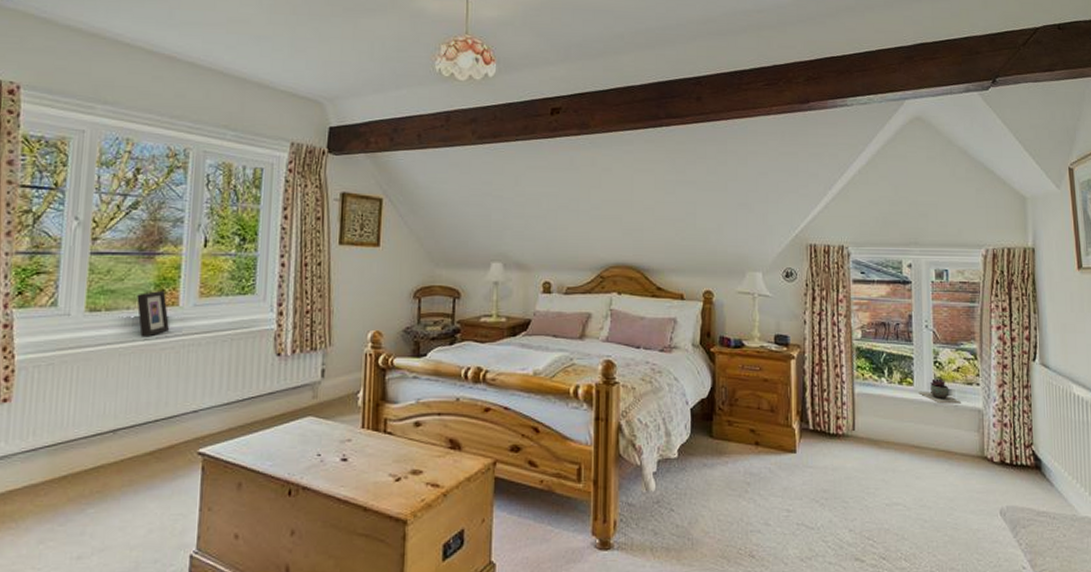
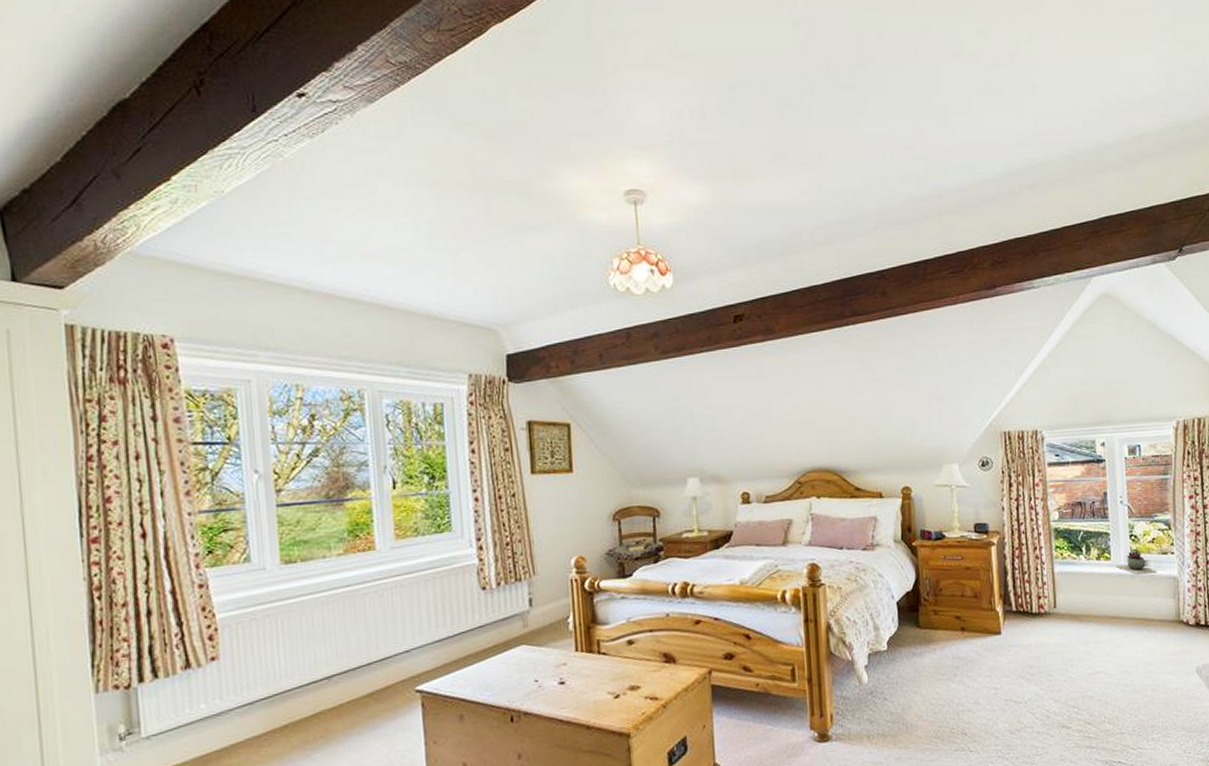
picture frame: present [136,290,169,337] -> none [331,535,369,584]

